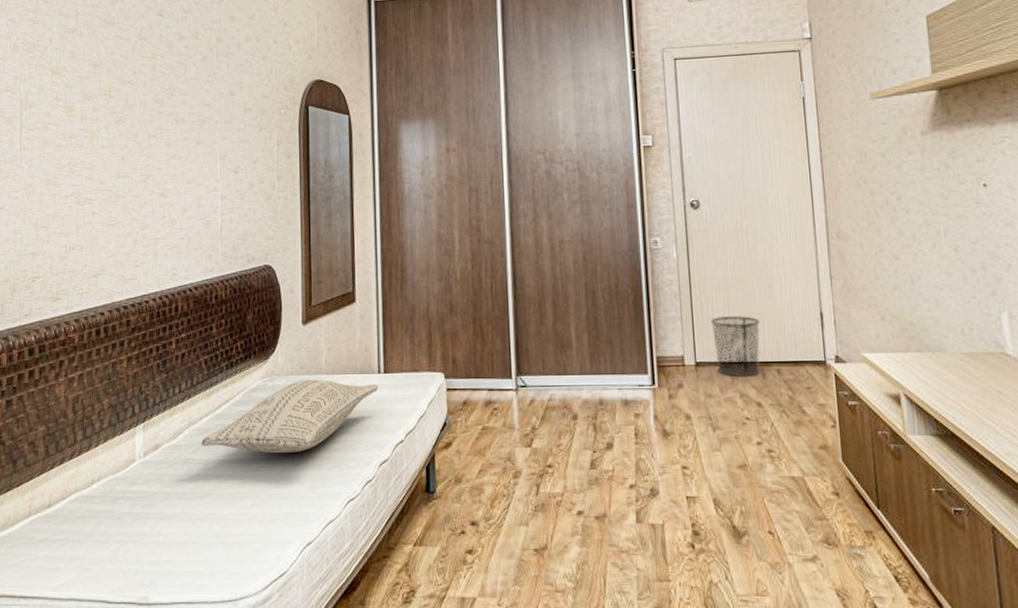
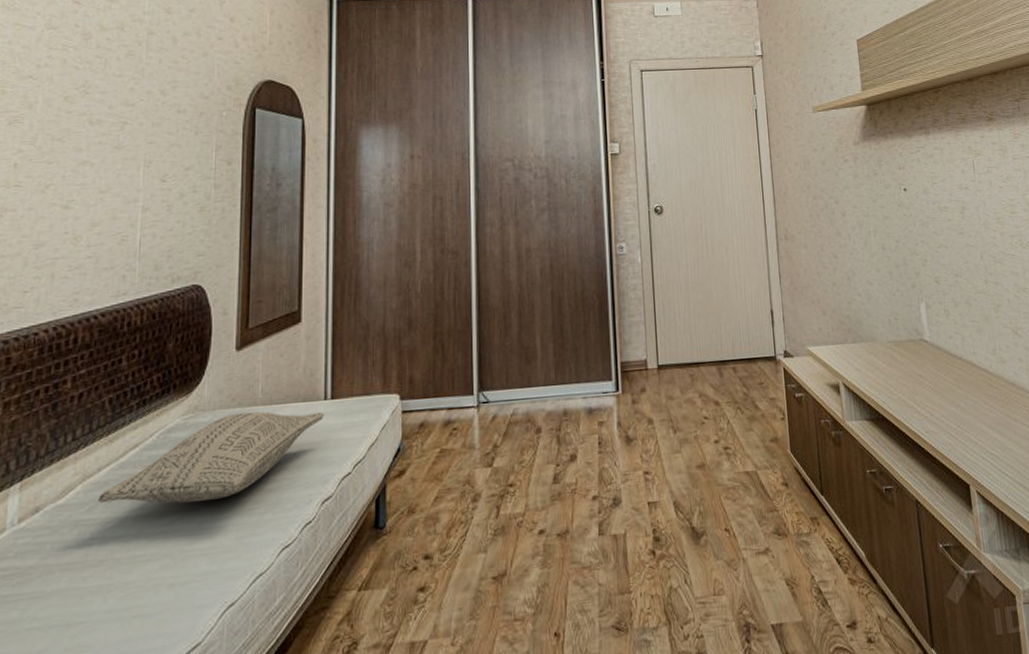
waste bin: present [710,316,761,376] -> none [672,317,718,377]

